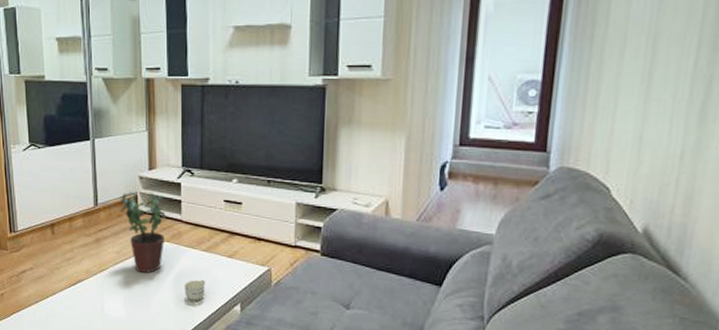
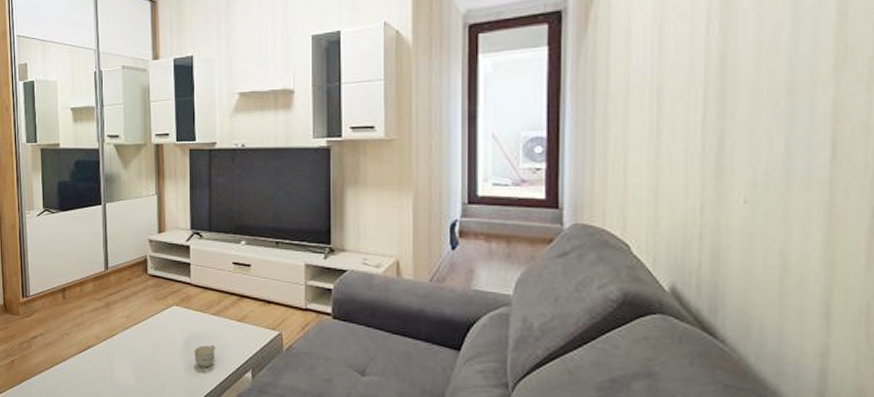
potted plant: present [120,192,166,273] -> none [130,255,175,338]

